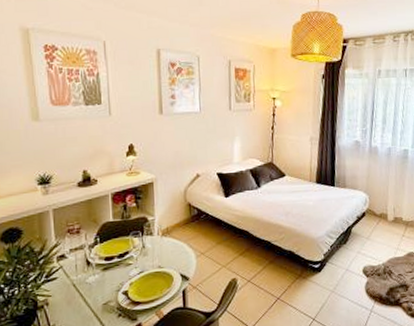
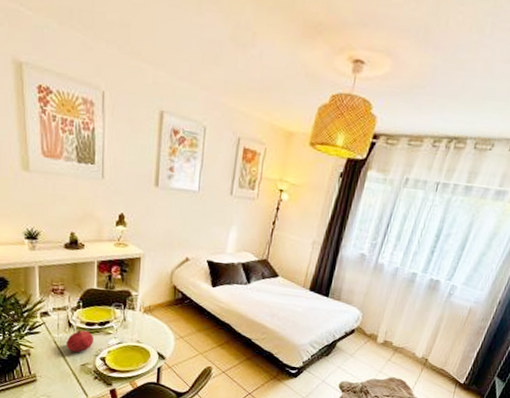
fruit: none [86,266,114,291] -> present [67,329,93,352]

